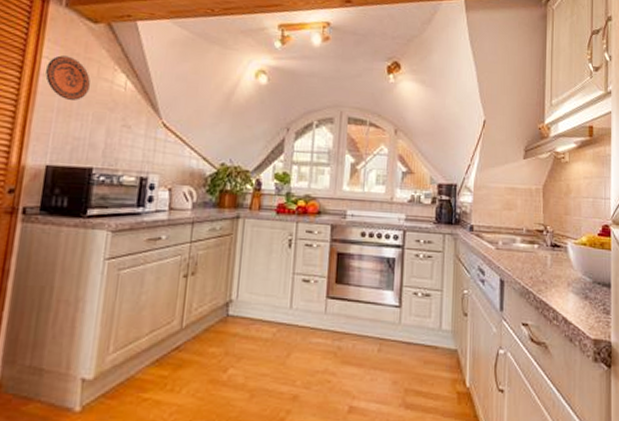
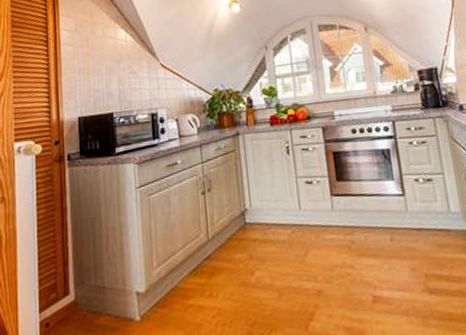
decorative plate: present [45,55,90,101] -> none [65,24,99,61]

